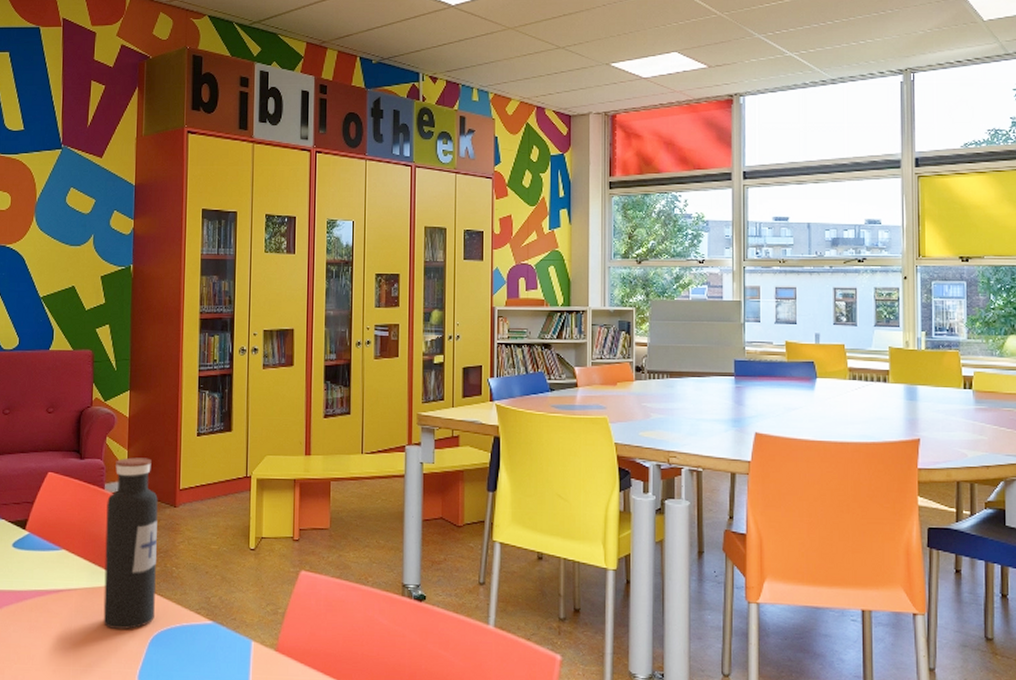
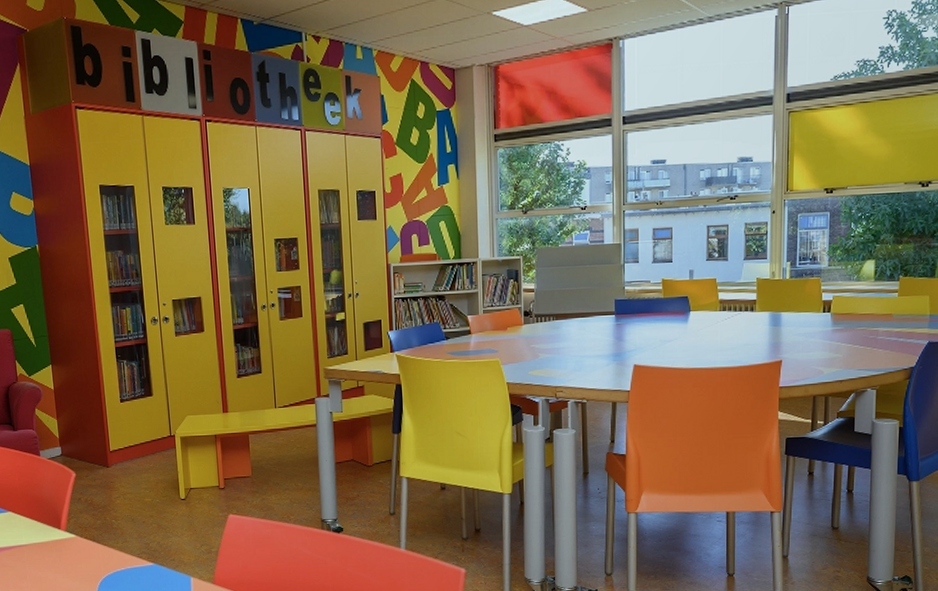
water bottle: present [103,457,158,629] -> none [44,425,101,576]

